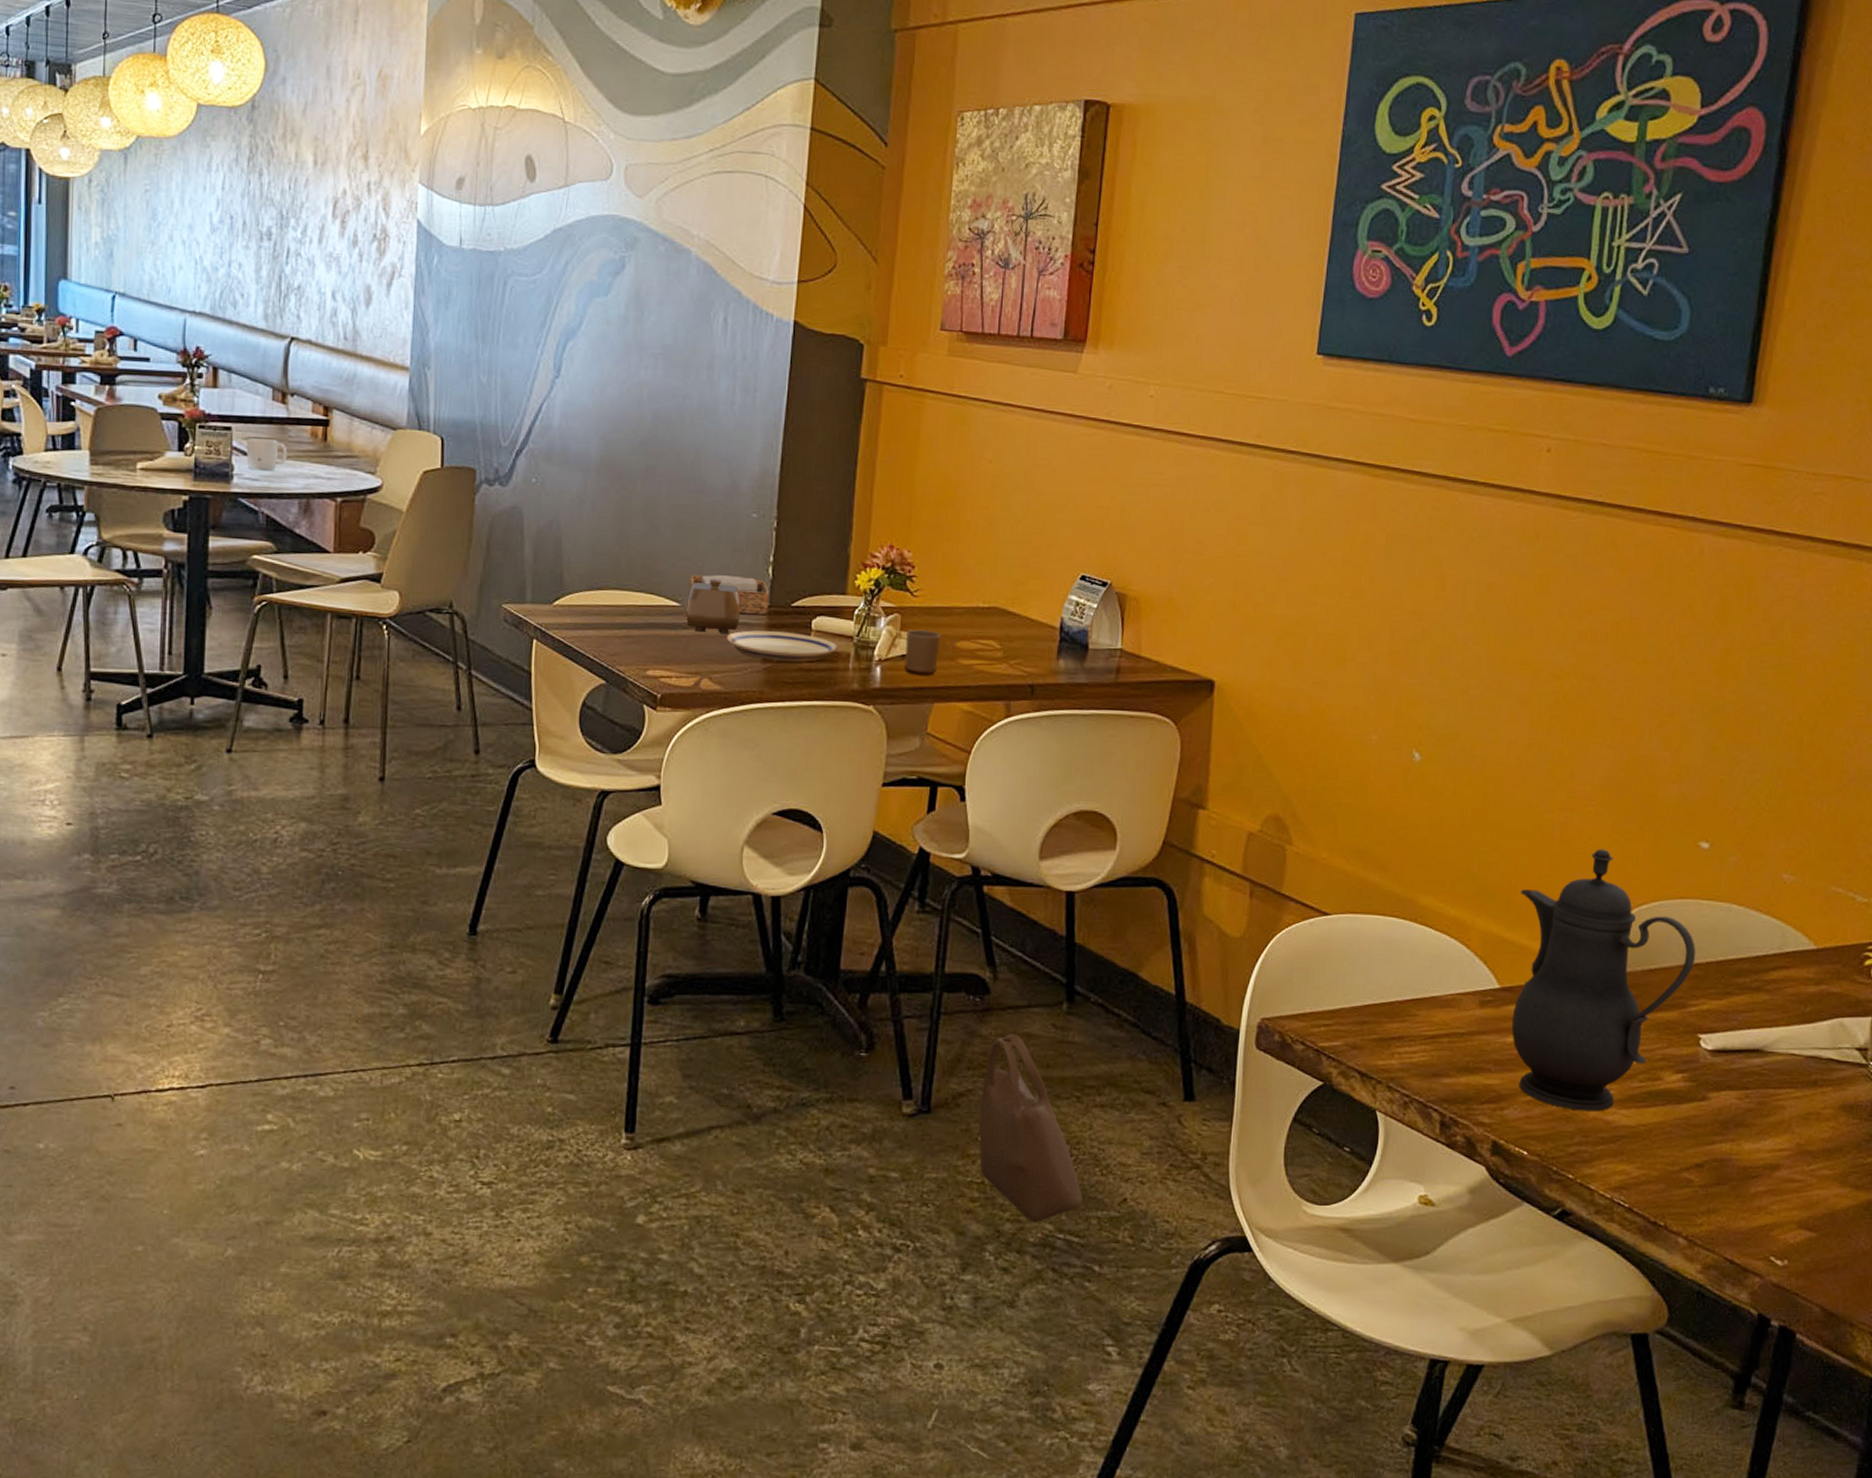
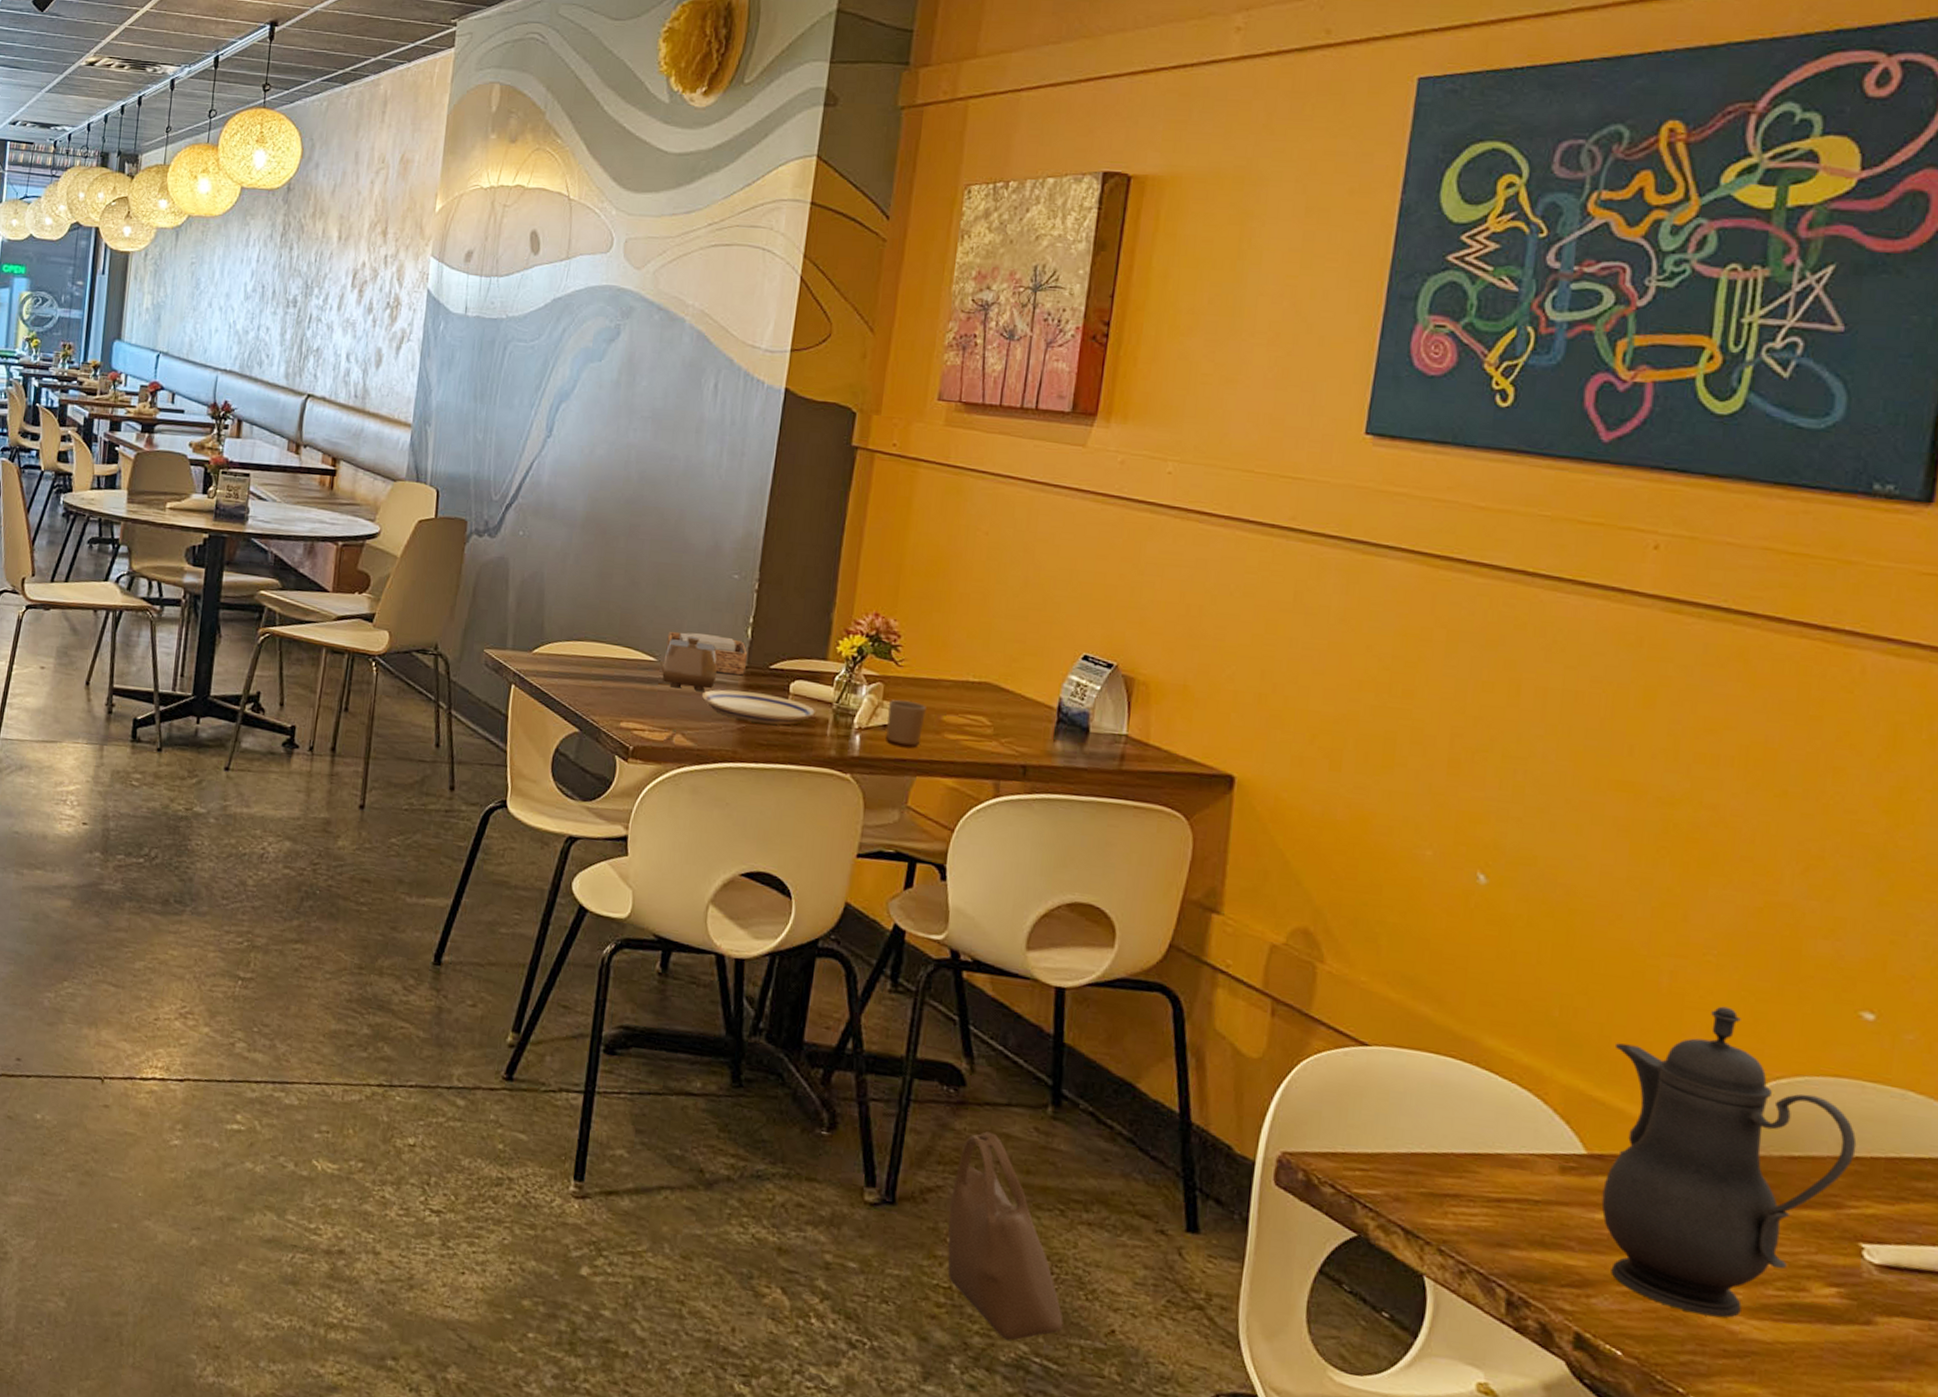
mug: present [246,438,288,471] -> none [260,484,298,515]

